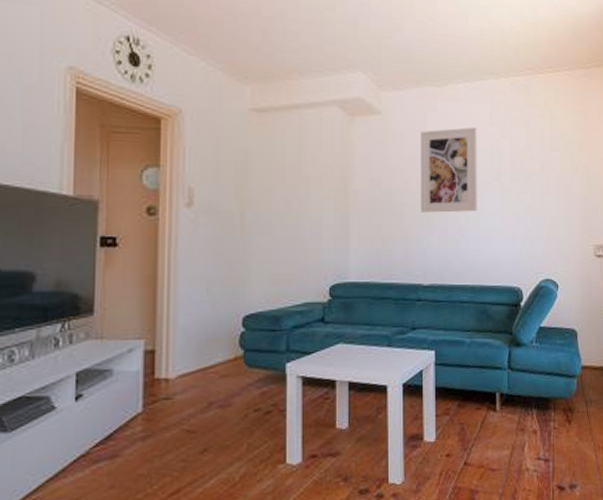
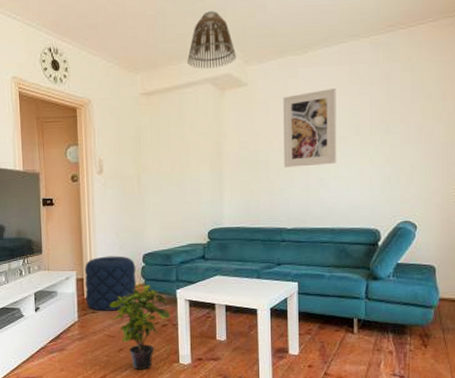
pouf: none [156,318,232,396] -> present [84,256,137,311]
potted plant: none [187,356,277,478] -> present [107,283,171,370]
lamp shade: none [311,23,370,90] -> present [187,11,237,69]

